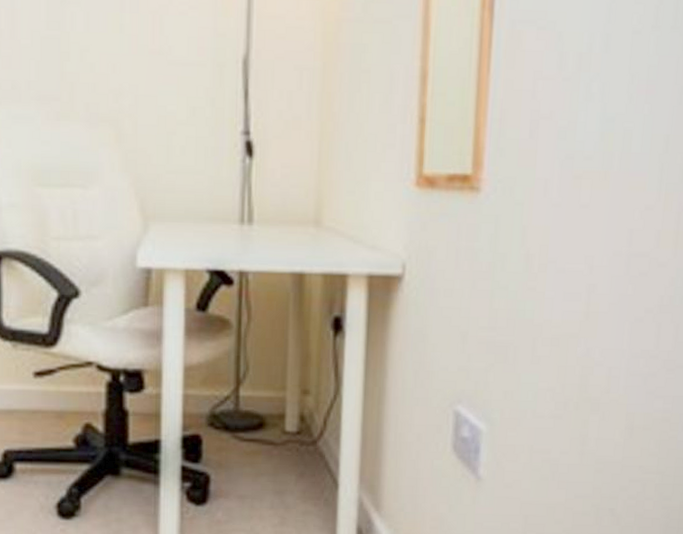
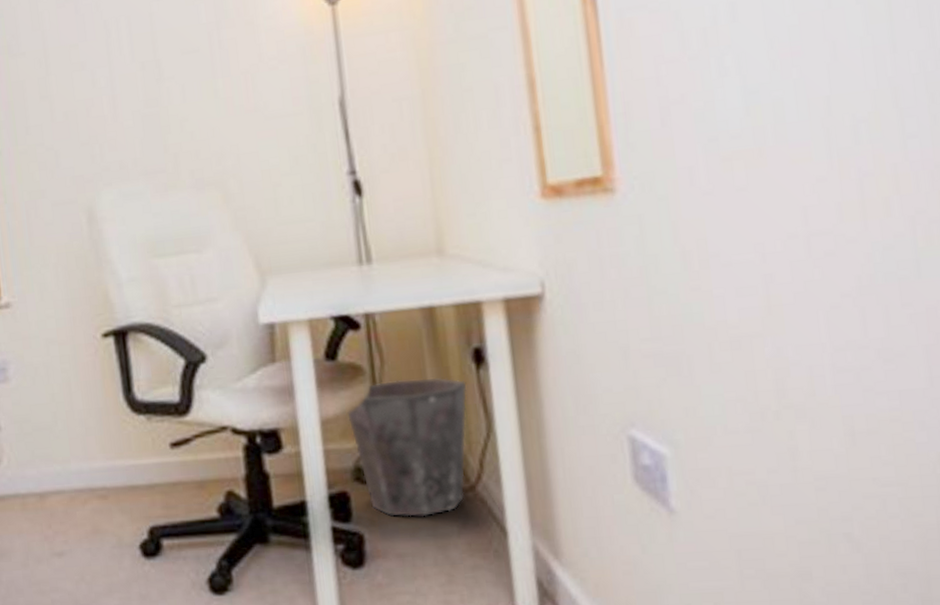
waste bin: none [210,337,323,465] -> present [347,377,467,517]

